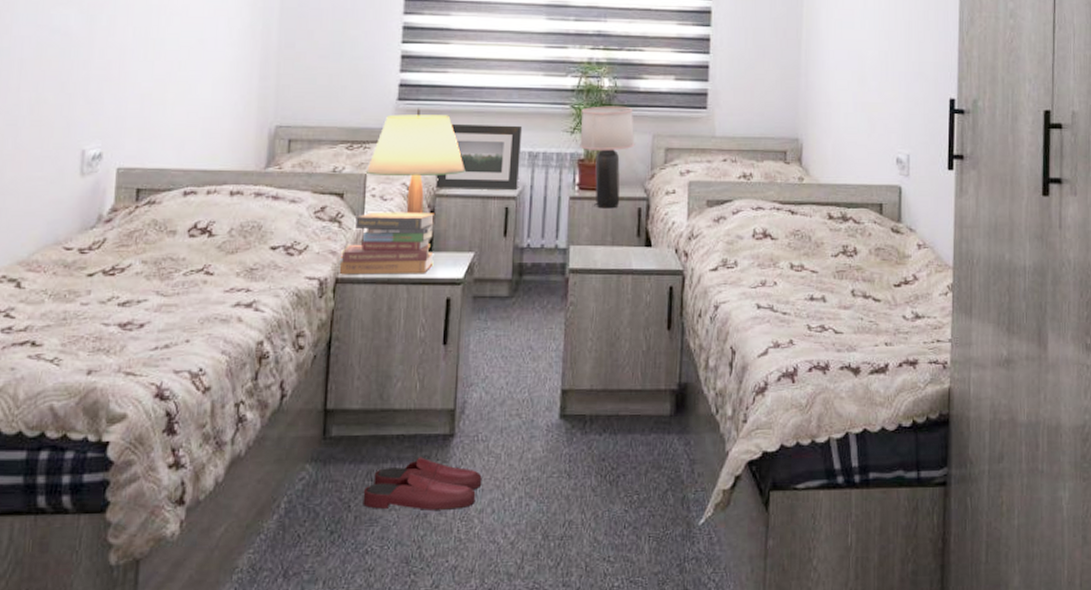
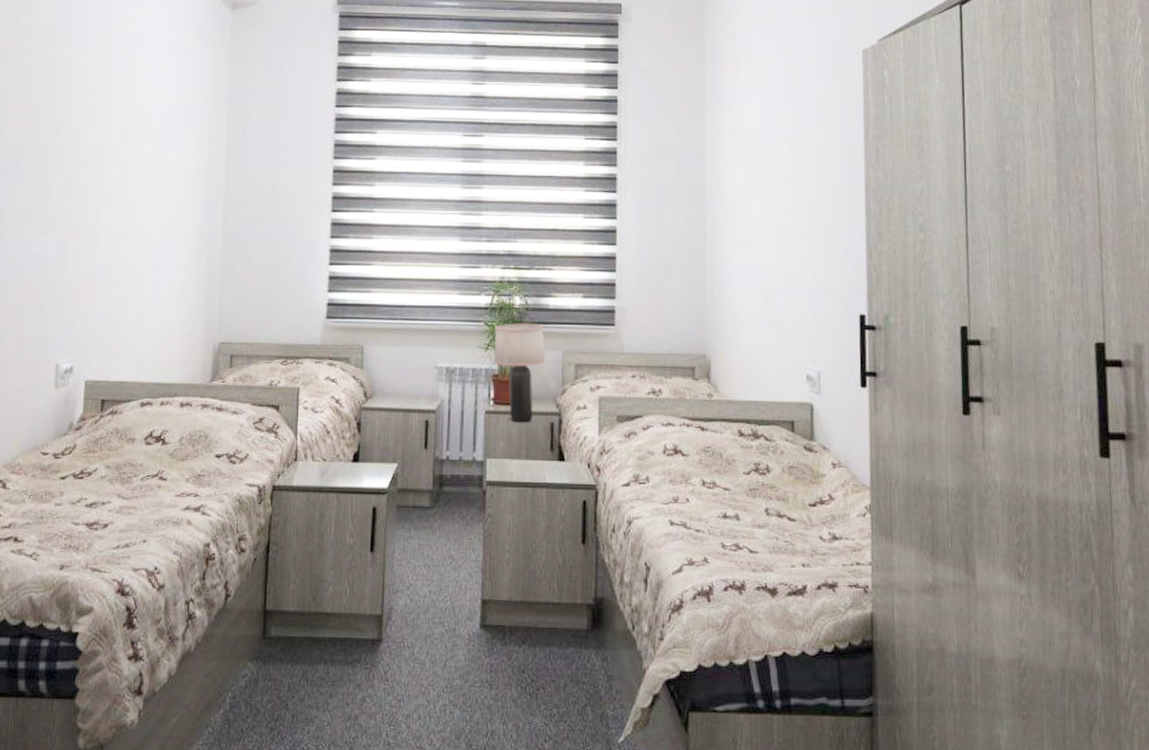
books: present [340,213,434,275] -> none [277,424,361,483]
slippers: present [363,457,482,510] -> none [299,660,408,713]
table lamp: present [365,108,466,214] -> none [298,325,388,426]
picture frame: present [435,123,523,191] -> none [361,340,440,405]

